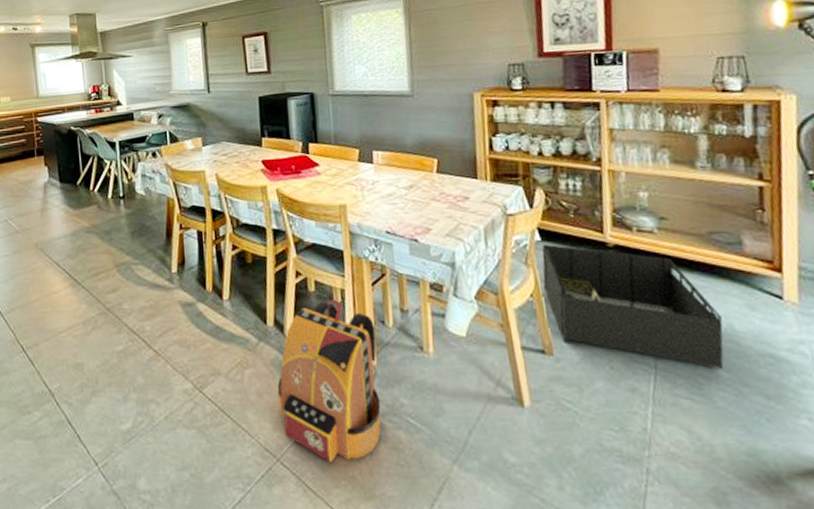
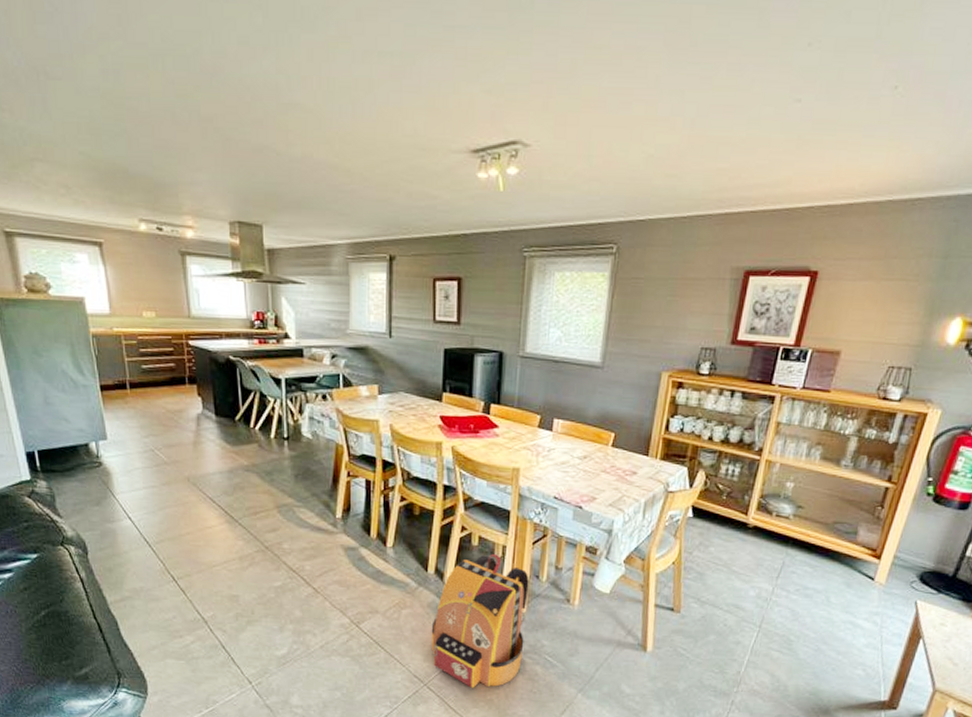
storage bin: present [542,244,724,370] -> none [685,521,823,631]

